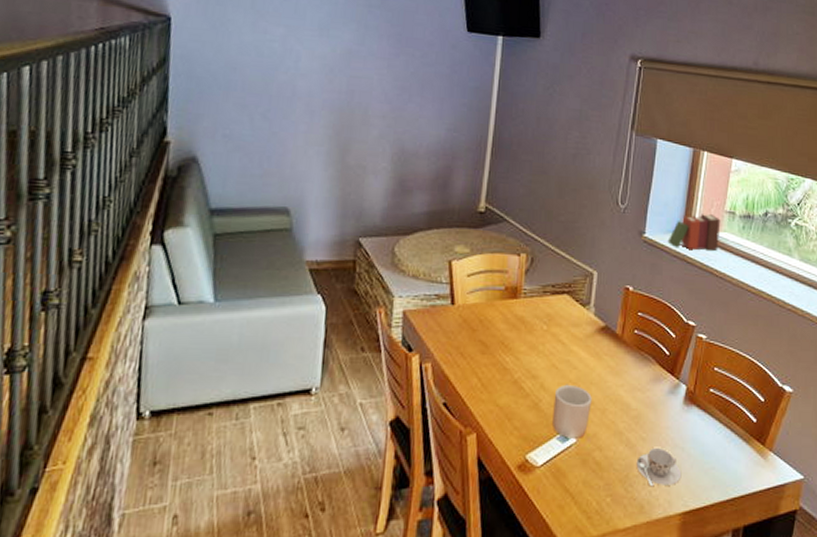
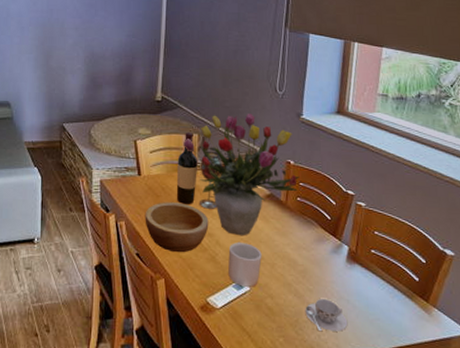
bowl: none [456,337,533,400] -> present [145,202,209,253]
wine bottle: none [496,252,525,340] -> present [176,132,199,204]
flower arrangement: none [508,230,639,378] -> present [184,114,300,236]
wineglass: none [524,274,553,345] -> present [200,151,222,209]
books: present [667,213,721,250] -> none [324,96,374,129]

